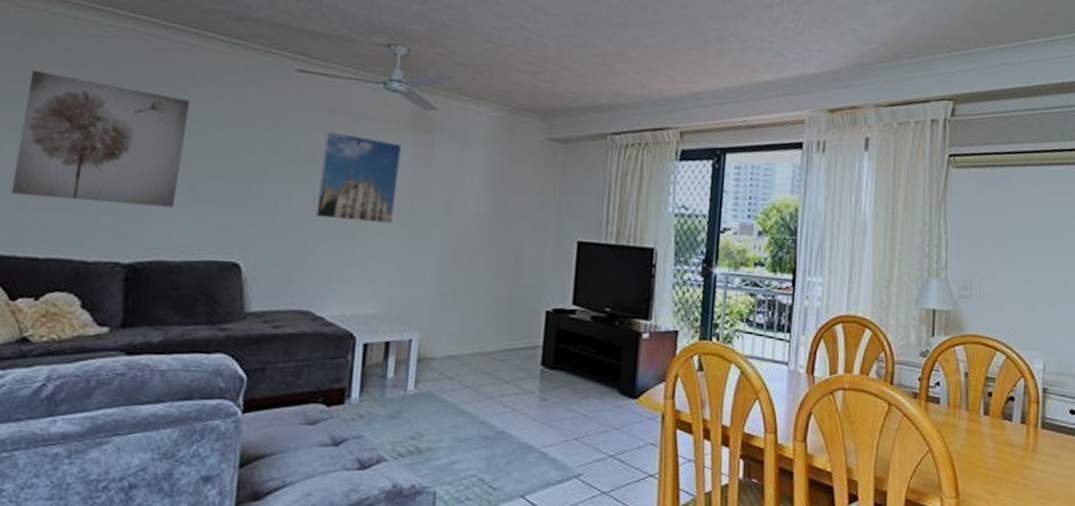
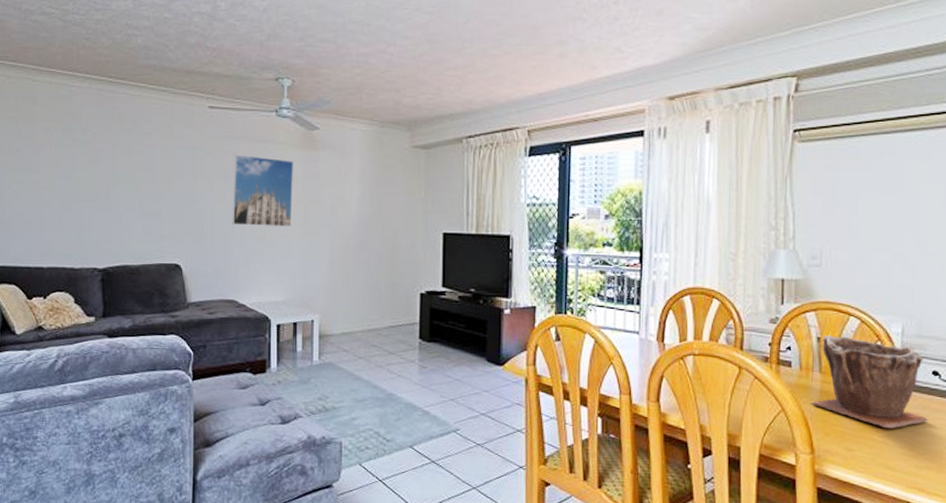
wall art: present [11,69,190,208] -> none [21,126,133,224]
plant pot: none [957,370,1066,471] -> present [811,334,929,429]

